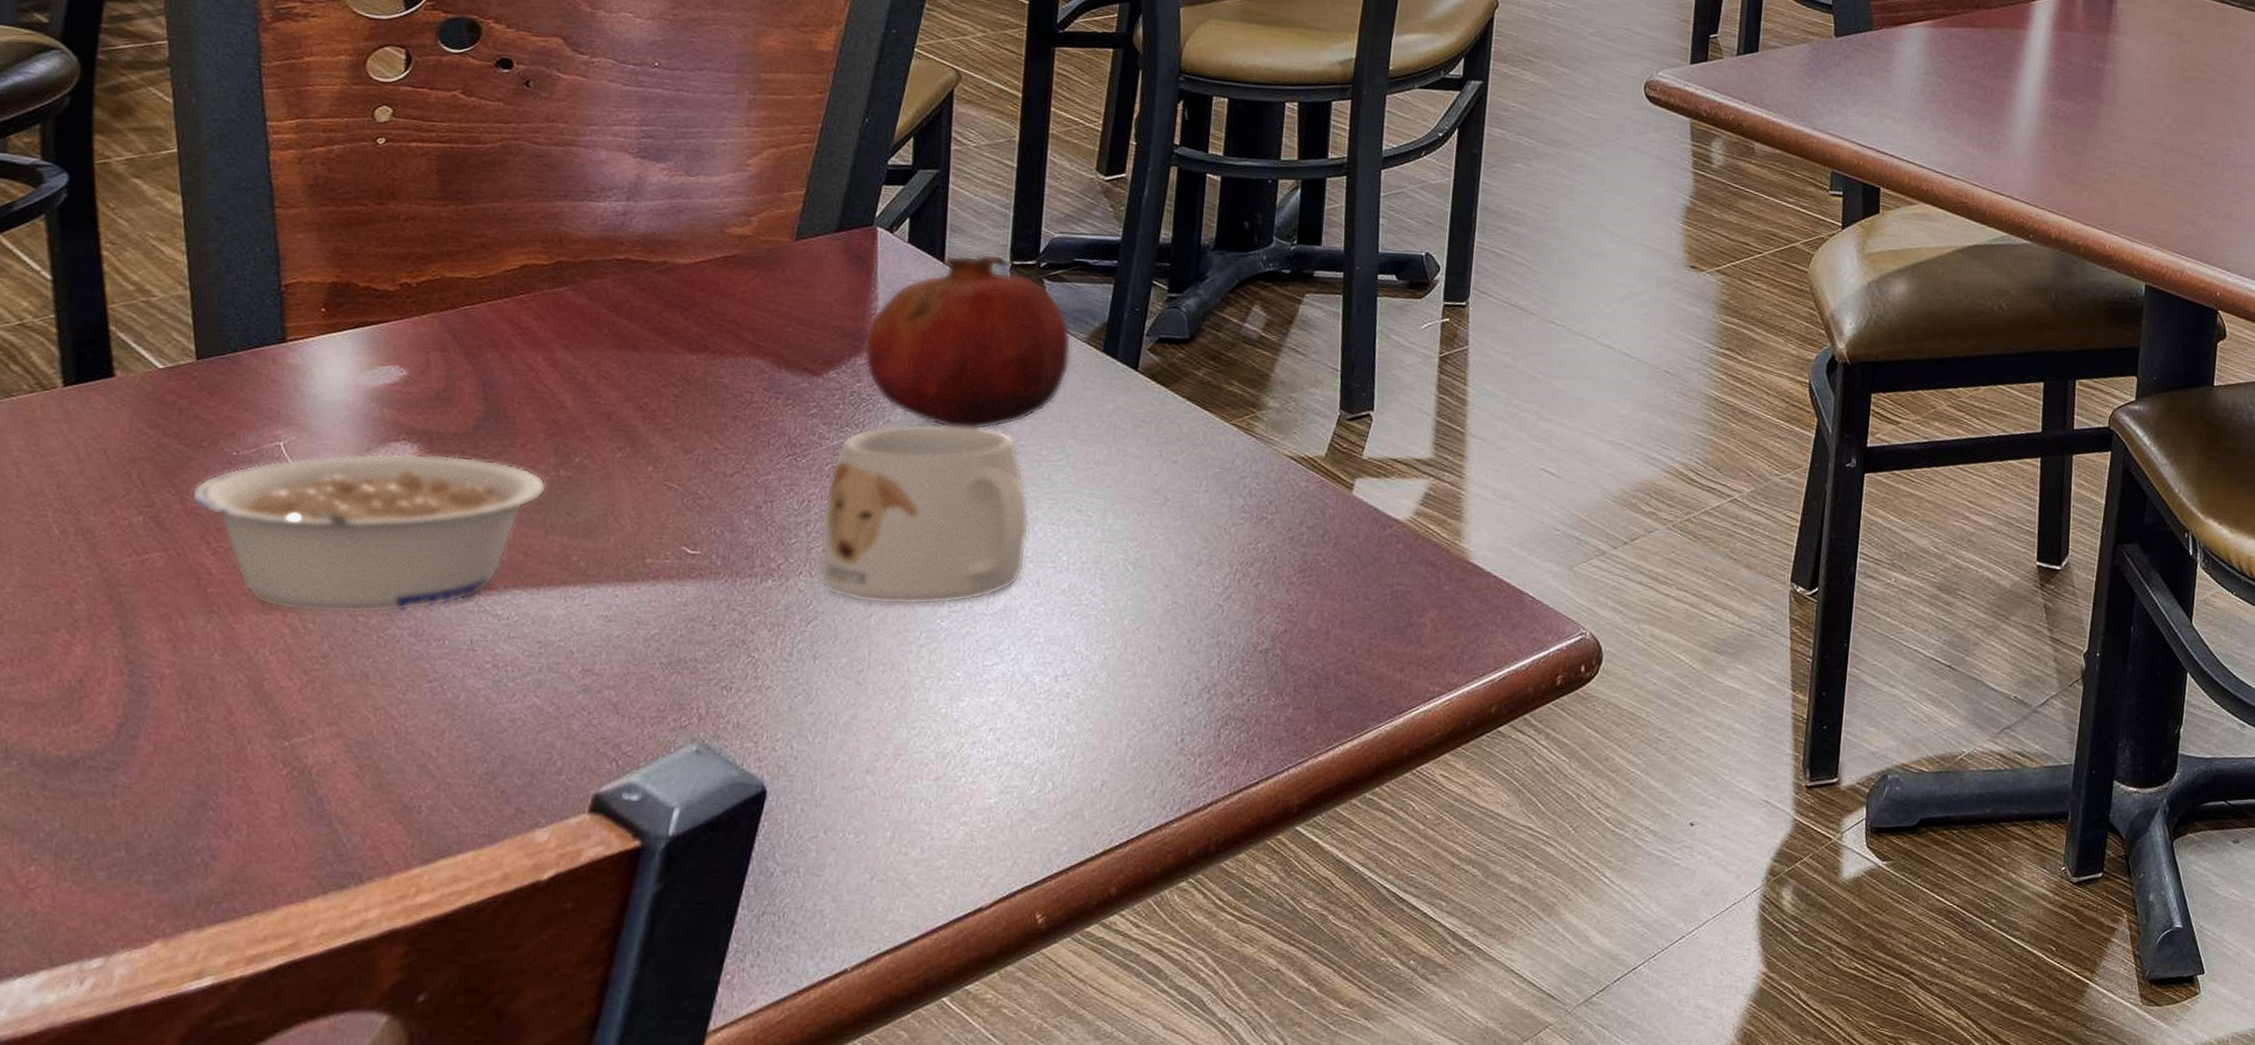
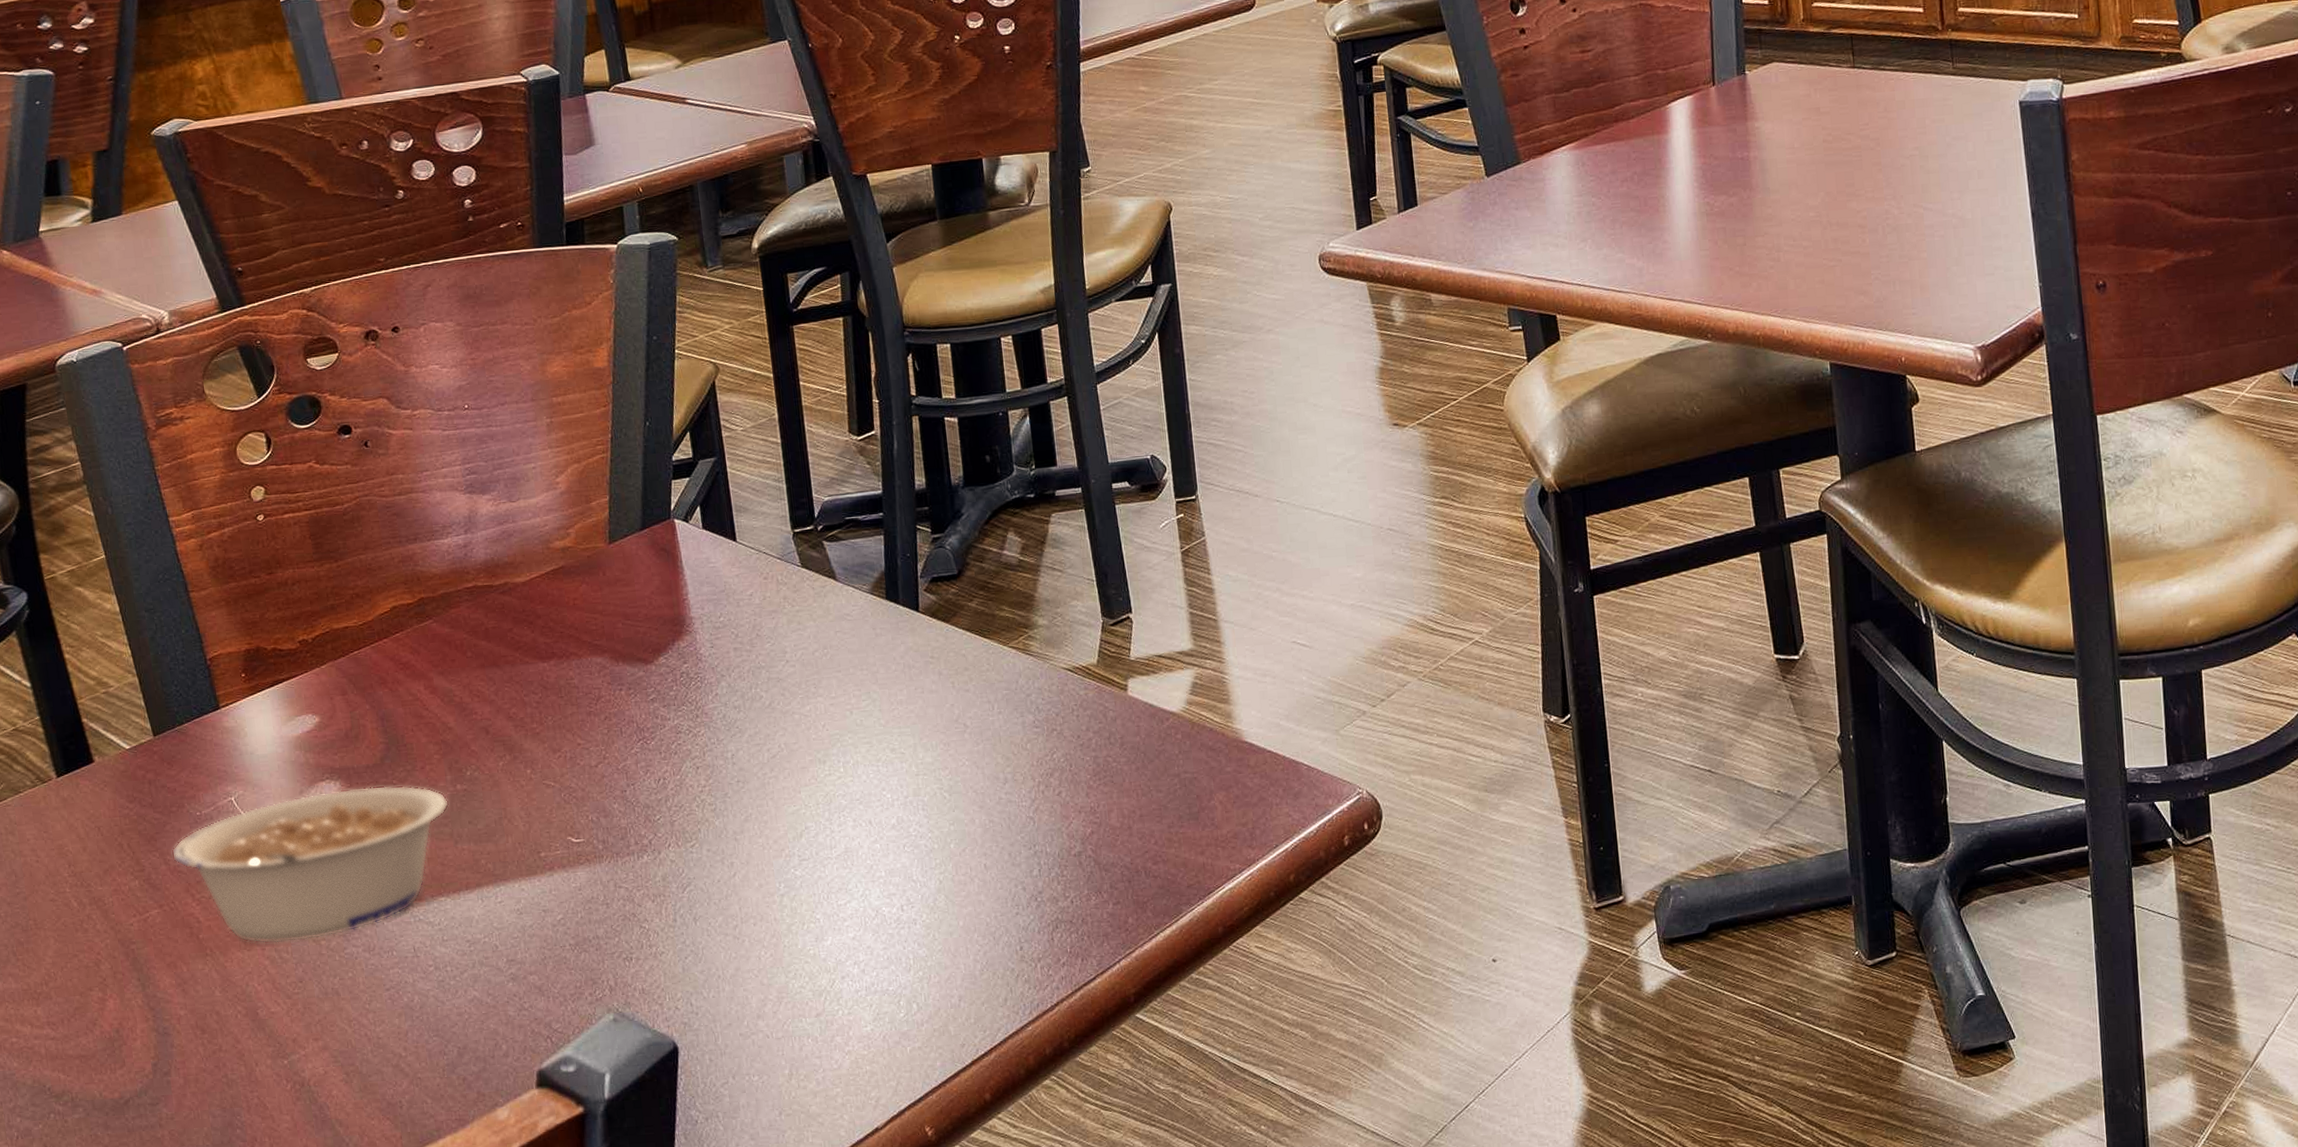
mug: present [819,423,1030,606] -> none [676,686,856,864]
fruit: present [863,254,1072,429] -> none [682,526,860,692]

